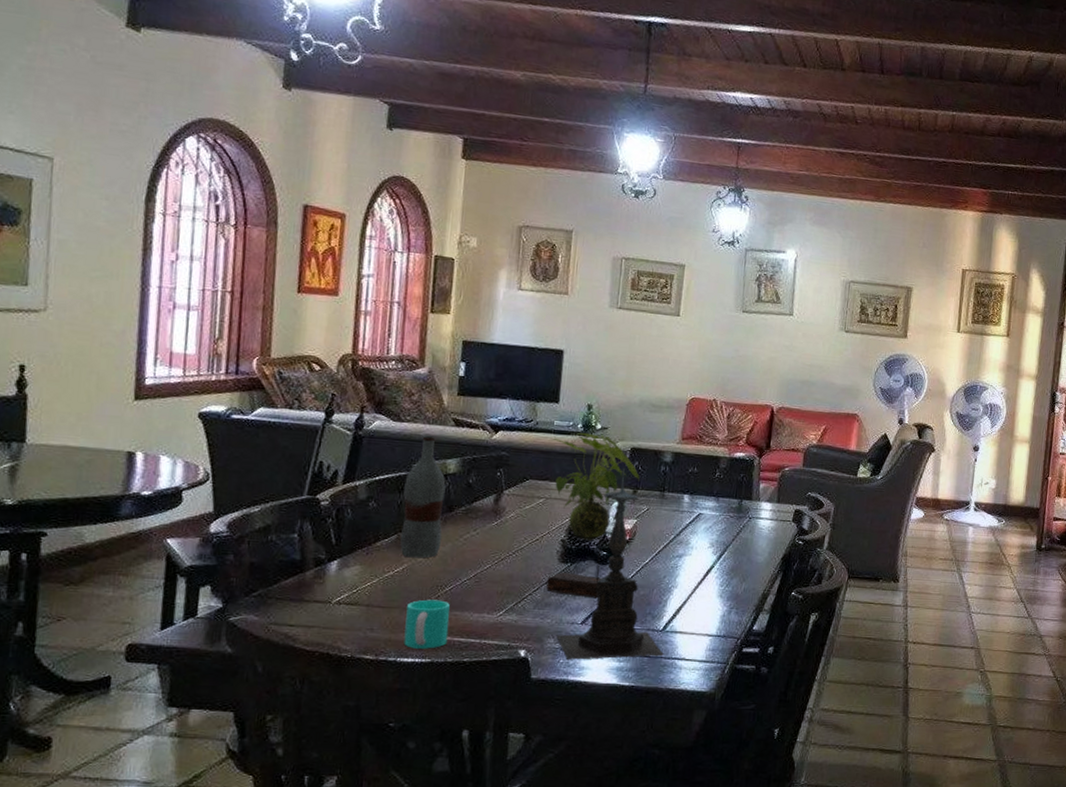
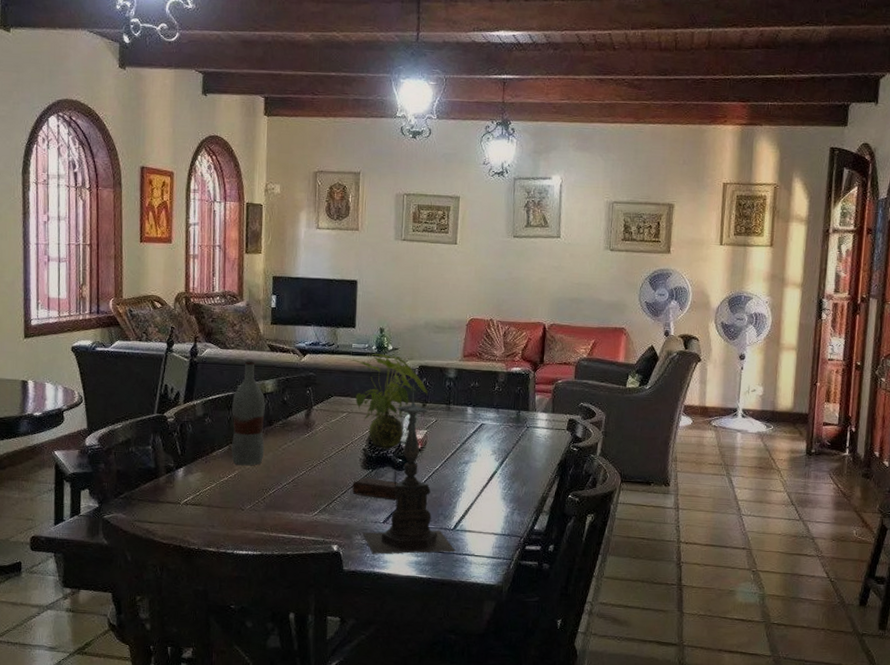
cup: present [403,599,450,649] -> none [238,501,274,543]

